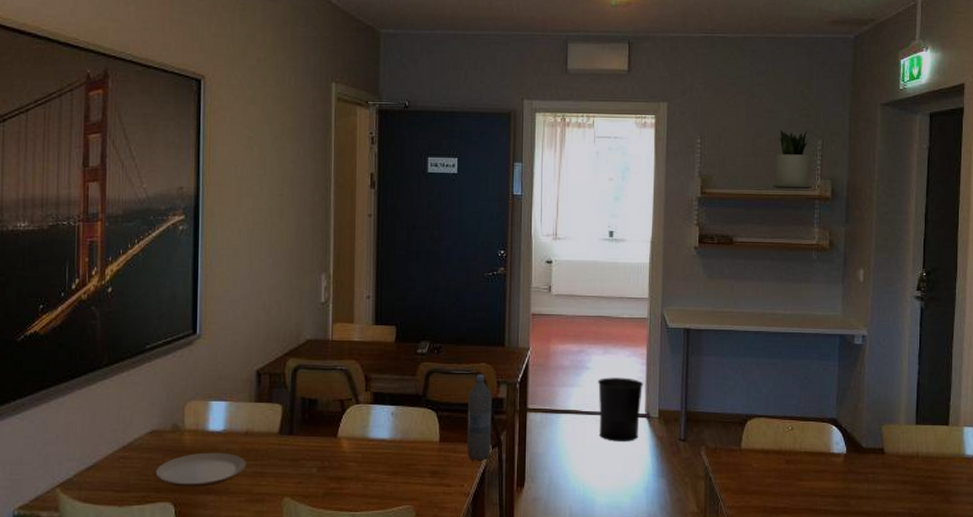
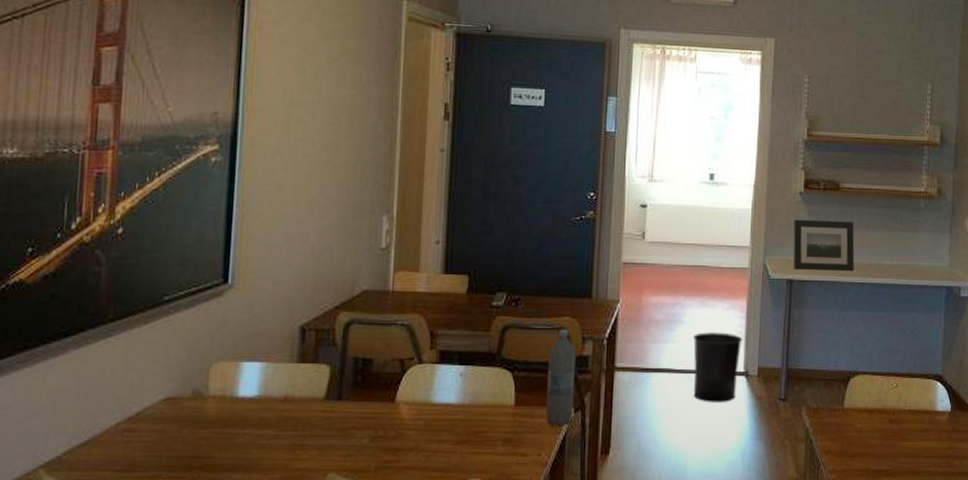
plate: present [155,452,247,487] -> none [169,422,284,464]
picture frame: none [689,272,749,321] -> present [793,219,855,272]
planter: present [772,129,812,190] -> none [880,71,921,135]

